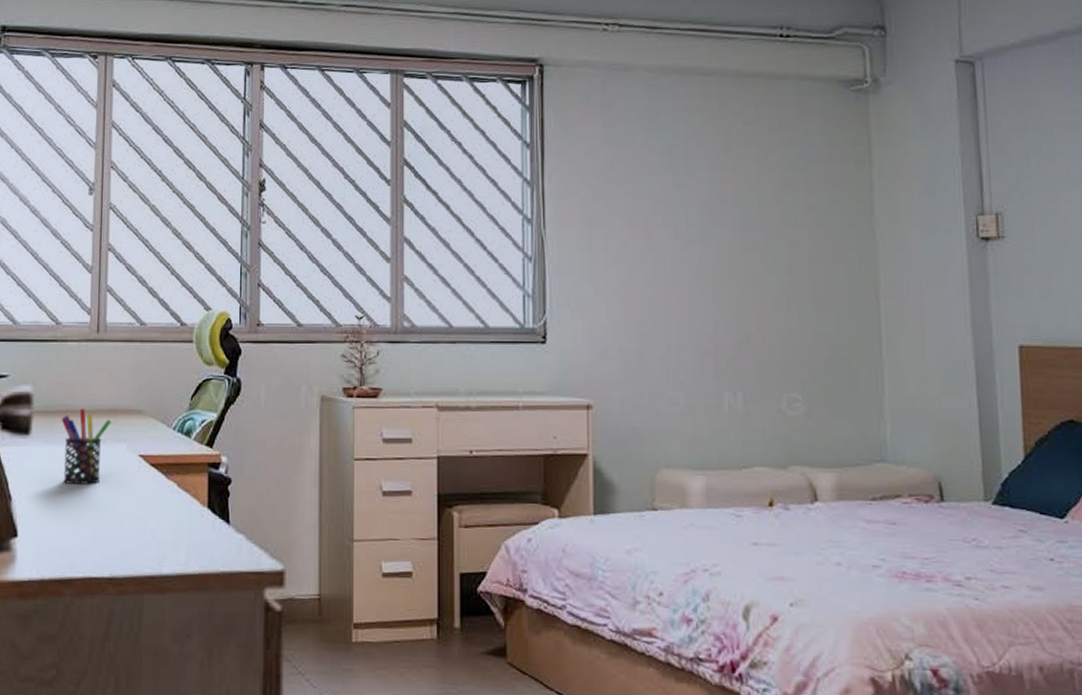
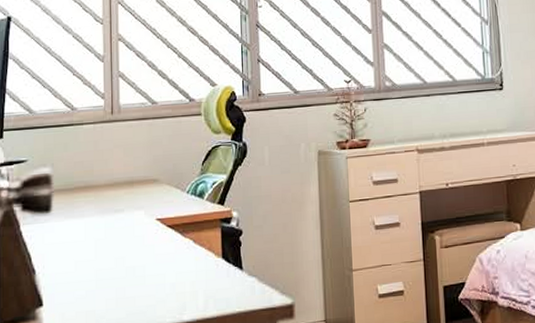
pen holder: present [61,408,112,484] -> none [80,183,129,252]

